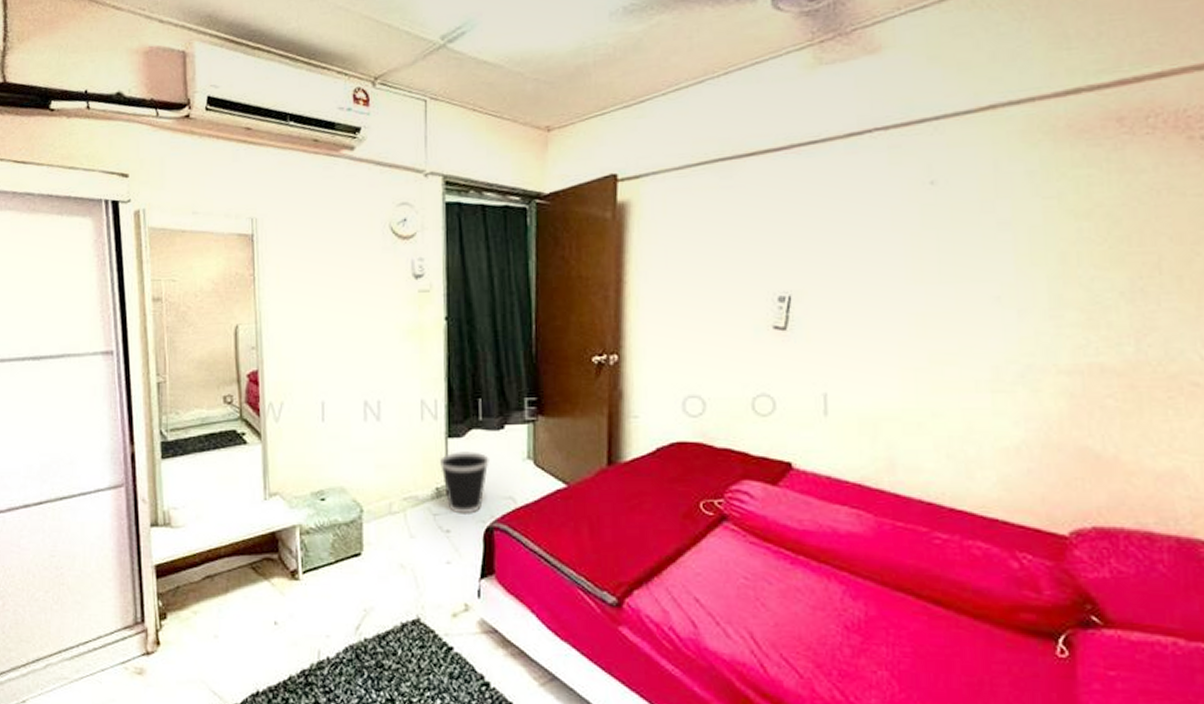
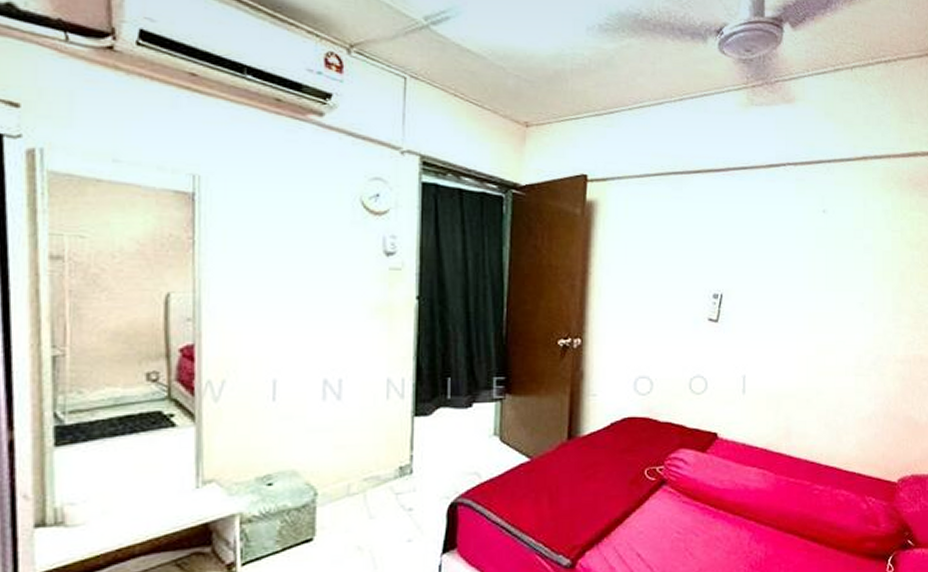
wastebasket: present [439,452,489,514] -> none [404,429,456,492]

